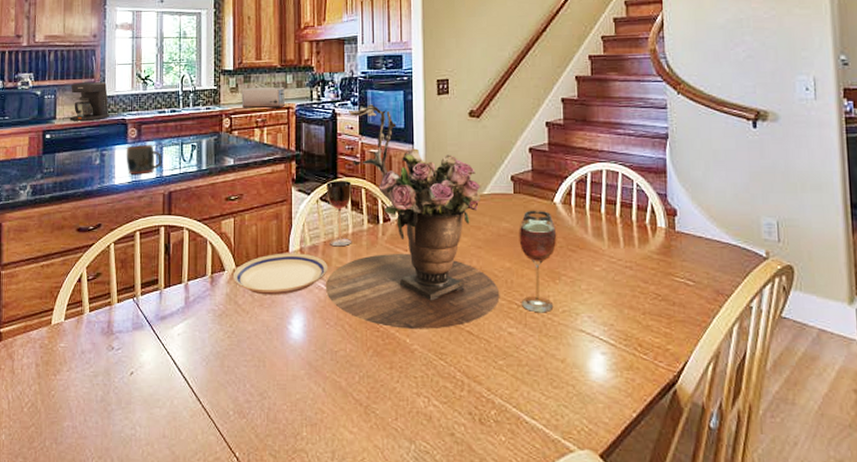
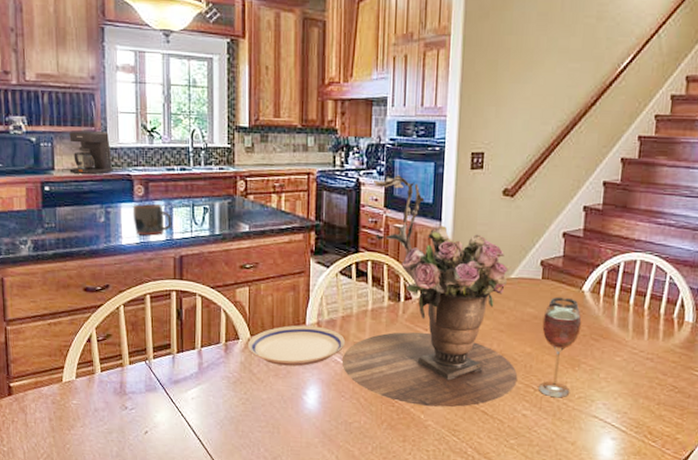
toaster: present [241,87,286,109] -> none [257,147,306,174]
wineglass: present [327,180,352,247] -> none [347,254,374,323]

